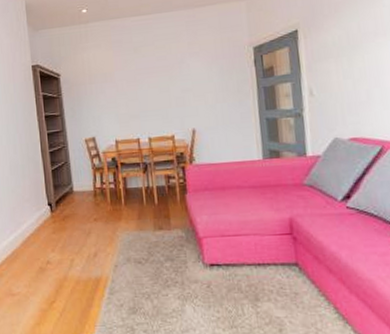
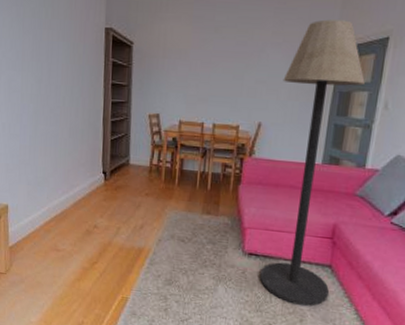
floor lamp: none [207,21,303,313] -> present [260,19,366,306]

